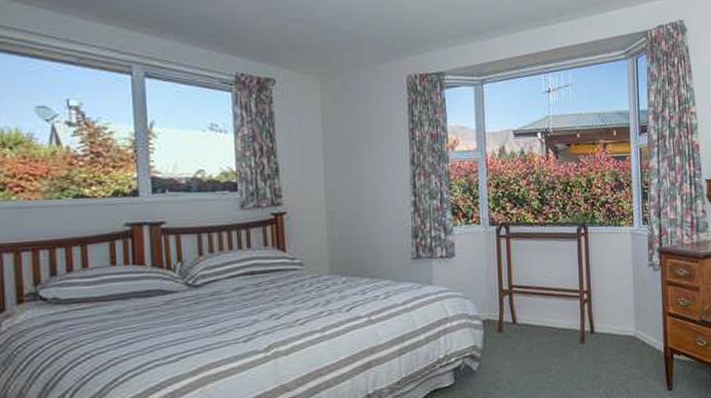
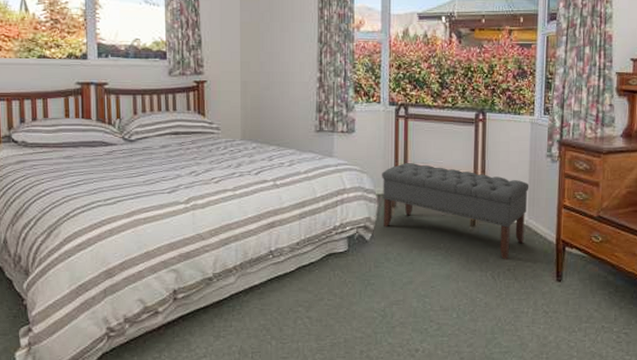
bench: none [486,283,635,375] -> present [382,163,529,260]

